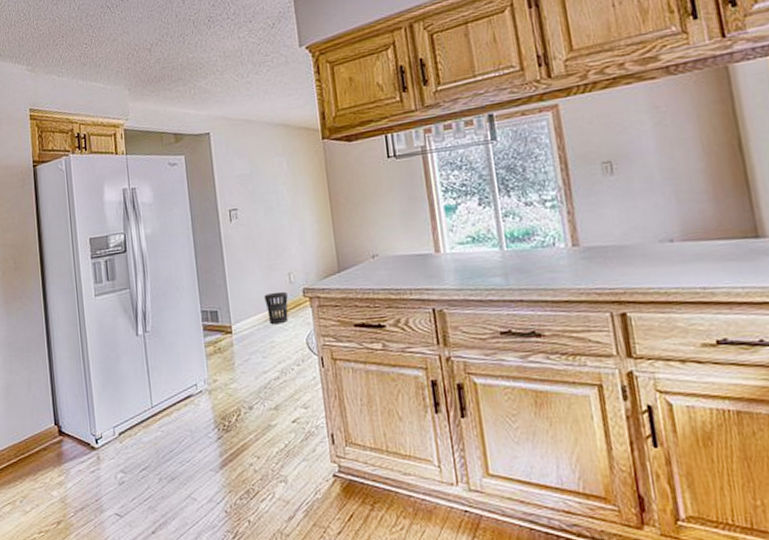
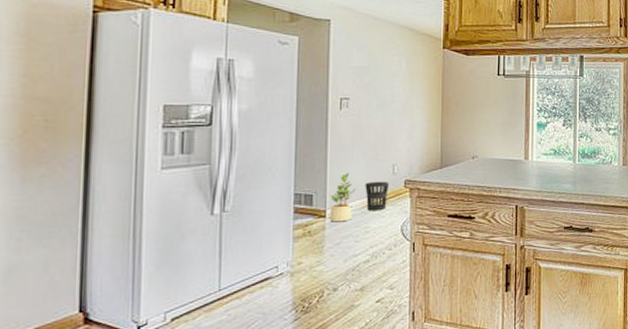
potted plant: none [233,286,257,338] -> present [329,173,356,222]

